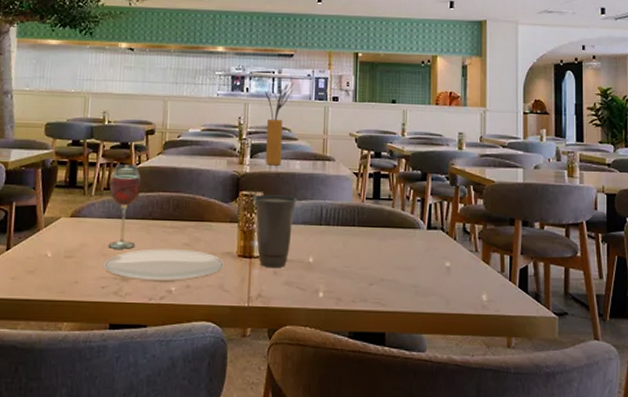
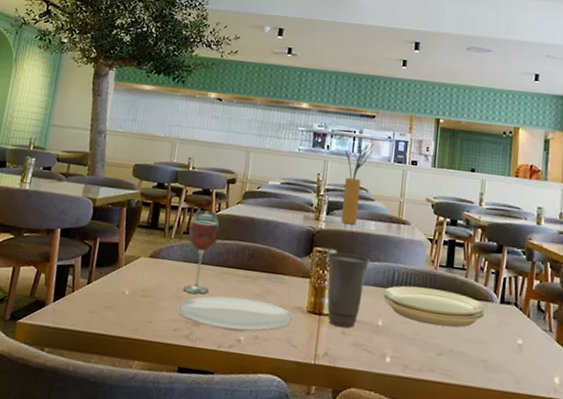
plate: none [313,221,413,257] -> present [383,285,485,328]

